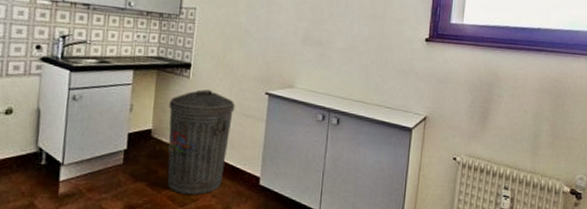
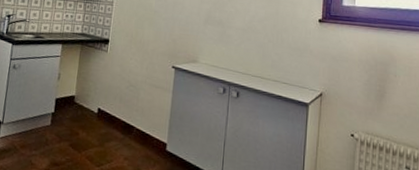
trash can: present [167,89,235,195] -> none [86,62,146,157]

